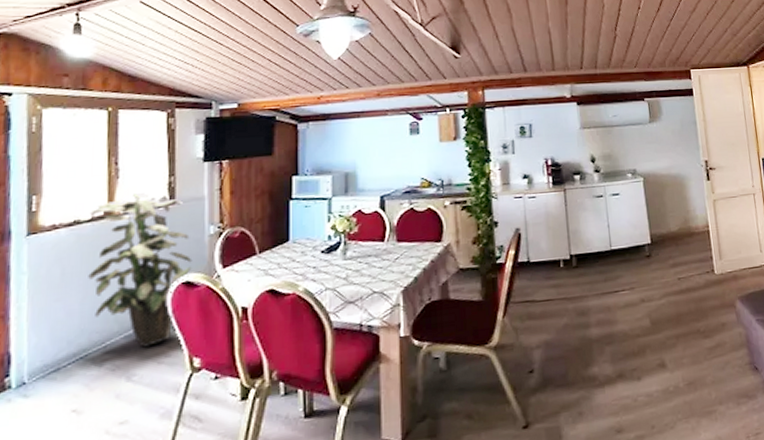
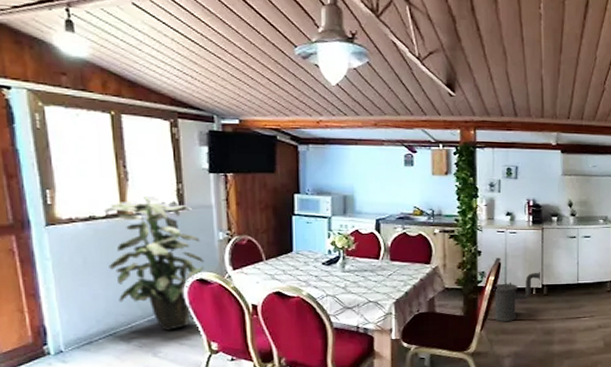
wood stove: none [515,240,567,304] -> present [493,272,540,321]

